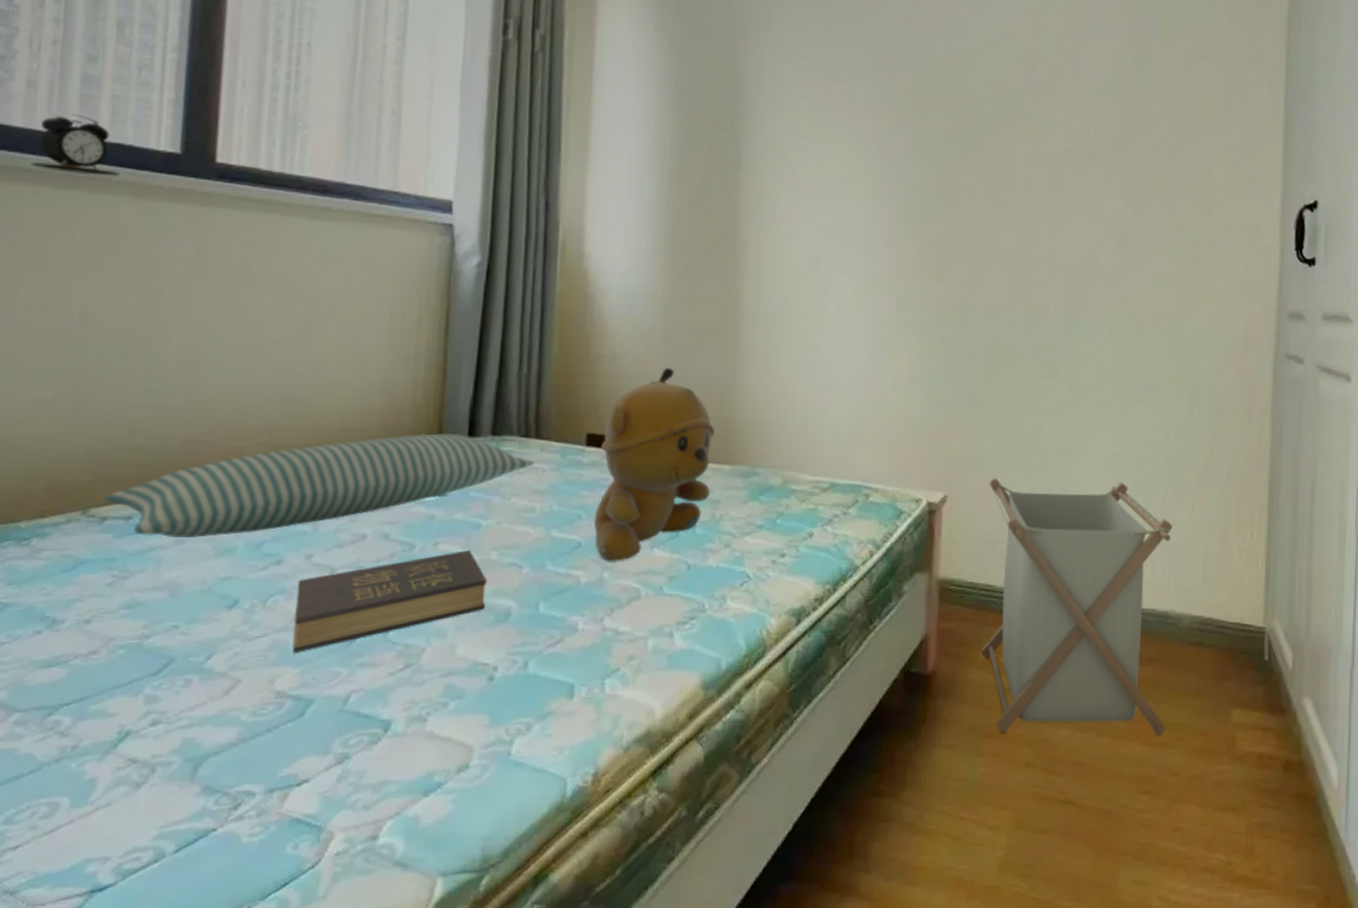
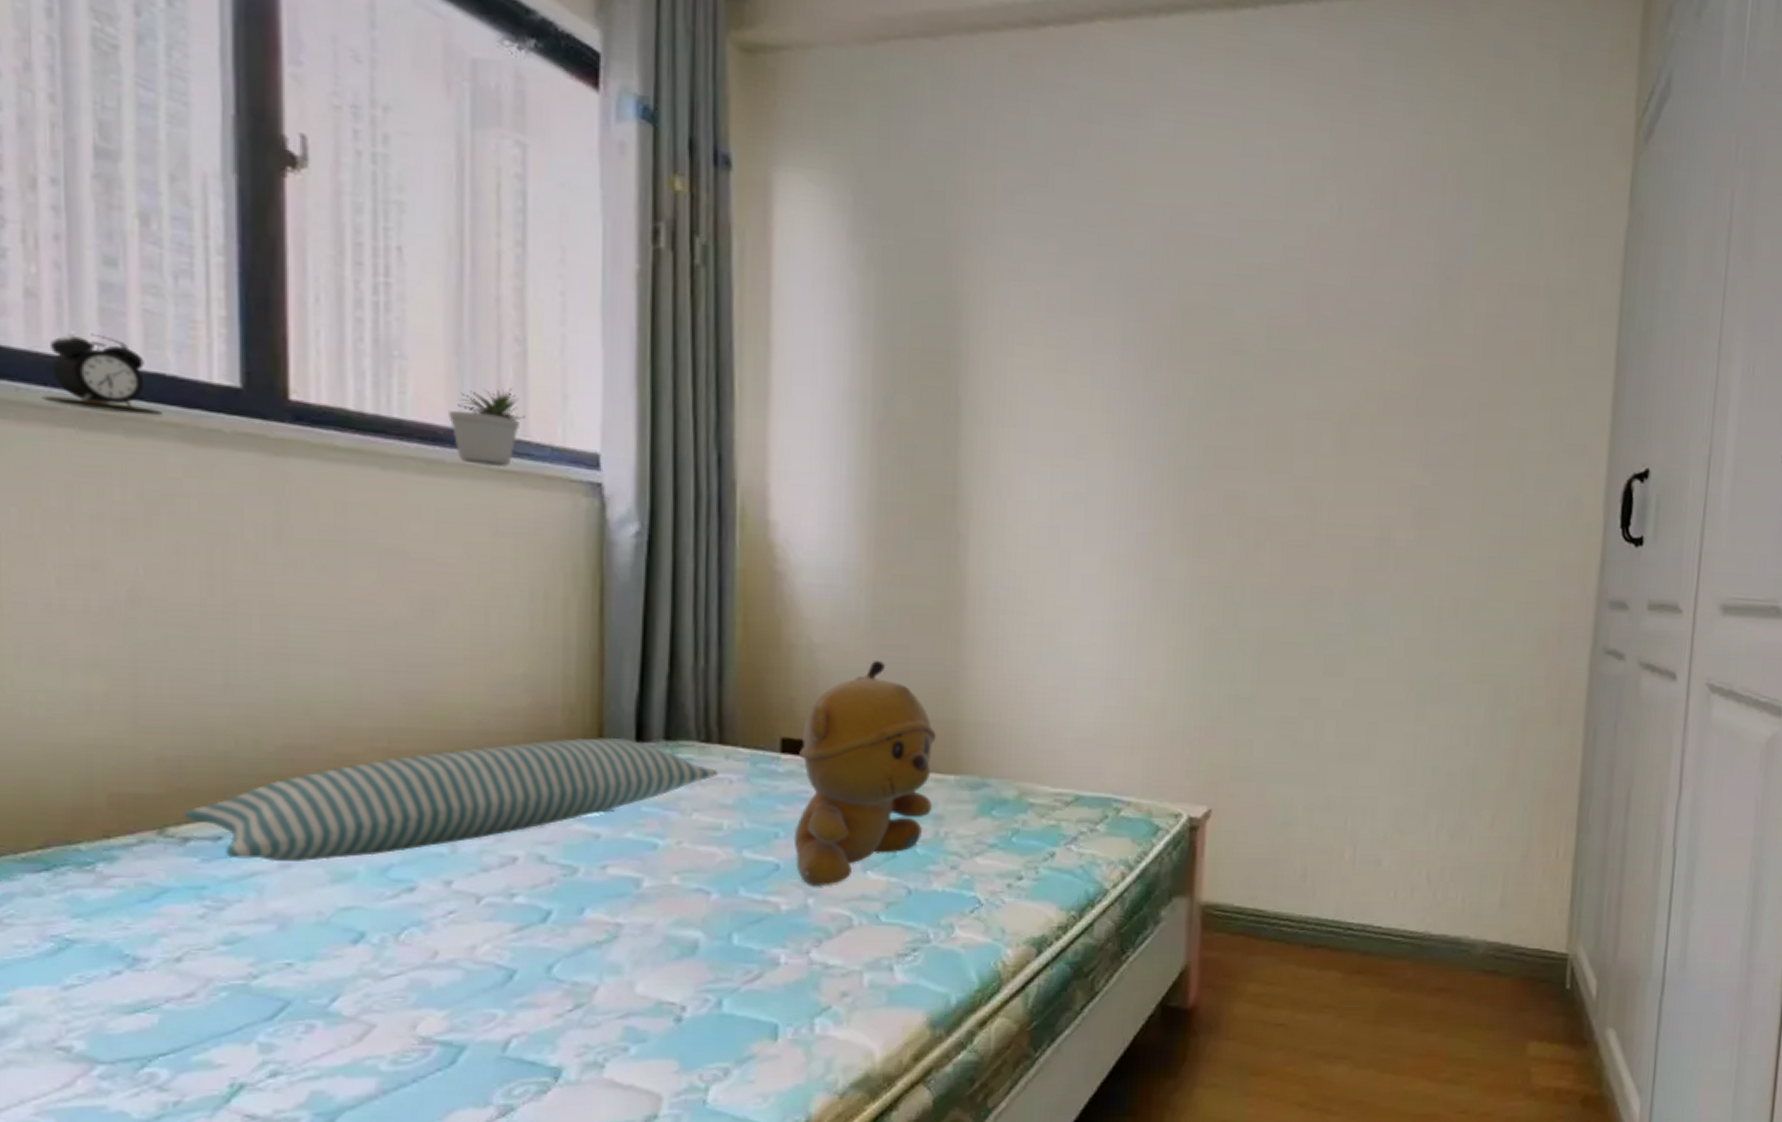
hardback book: present [292,549,488,654] -> none [436,873,669,994]
potted plant: none [337,150,396,213] -> present [448,389,525,468]
laundry basket: present [981,478,1172,735] -> none [1249,790,1469,1071]

